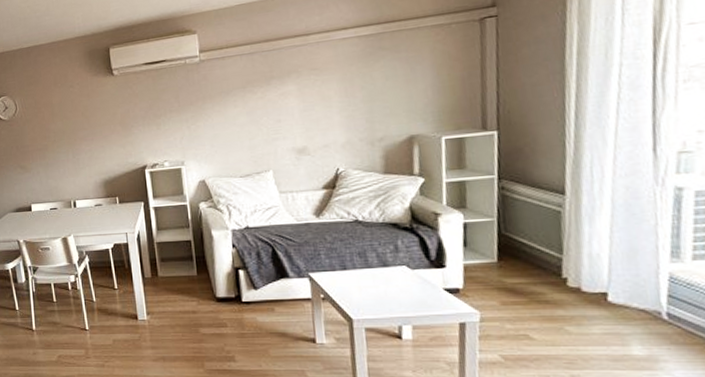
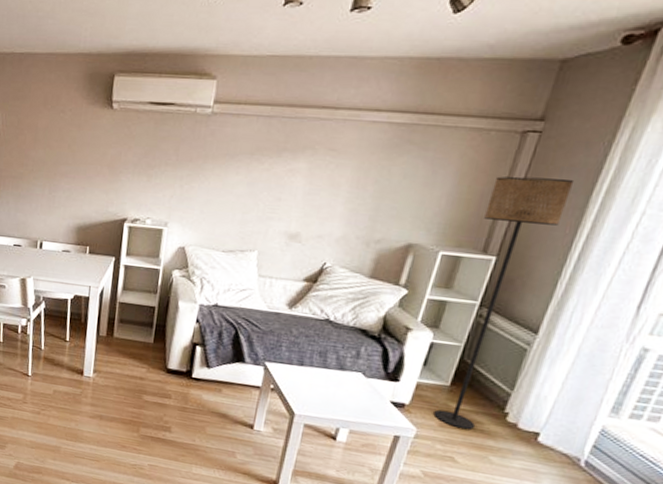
floor lamp: none [470,50,545,304] -> present [433,176,575,430]

